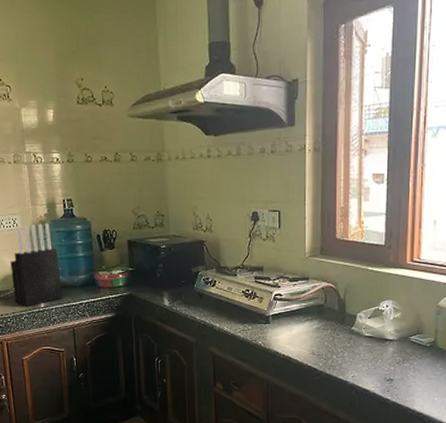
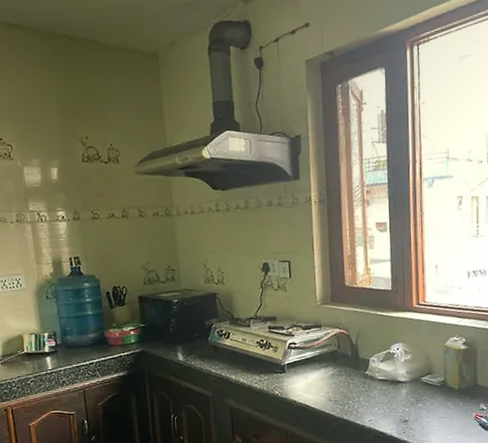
knife block: present [10,223,62,306] -> none [14,282,71,369]

